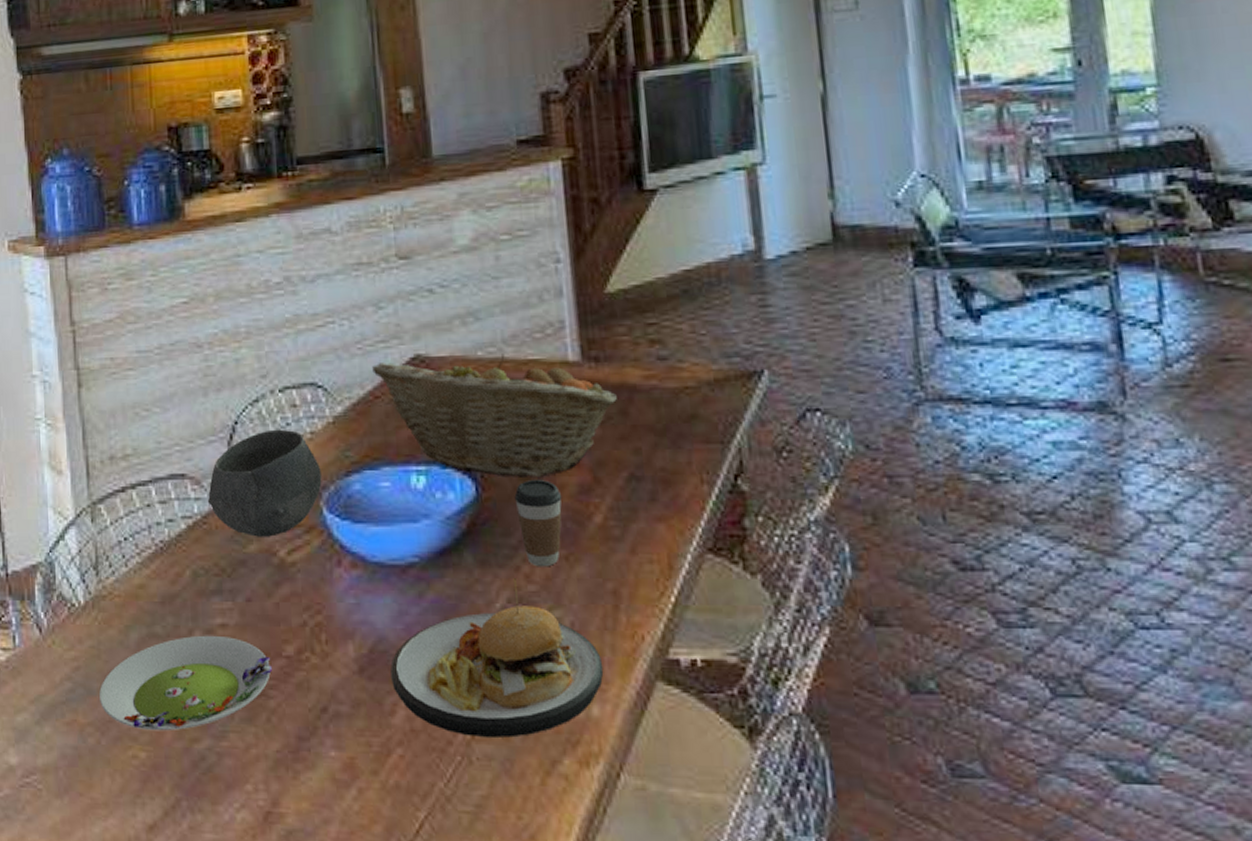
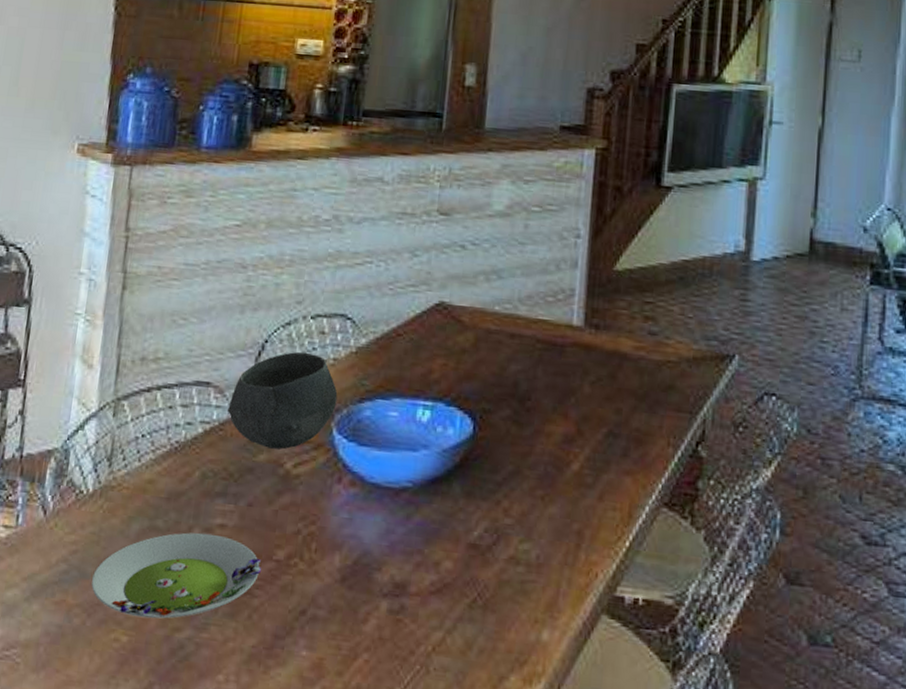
fruit basket: present [372,354,617,477] -> none [399,304,609,424]
plate: present [391,578,604,738] -> none [369,511,559,653]
coffee cup: present [514,480,562,567] -> none [506,425,548,504]

